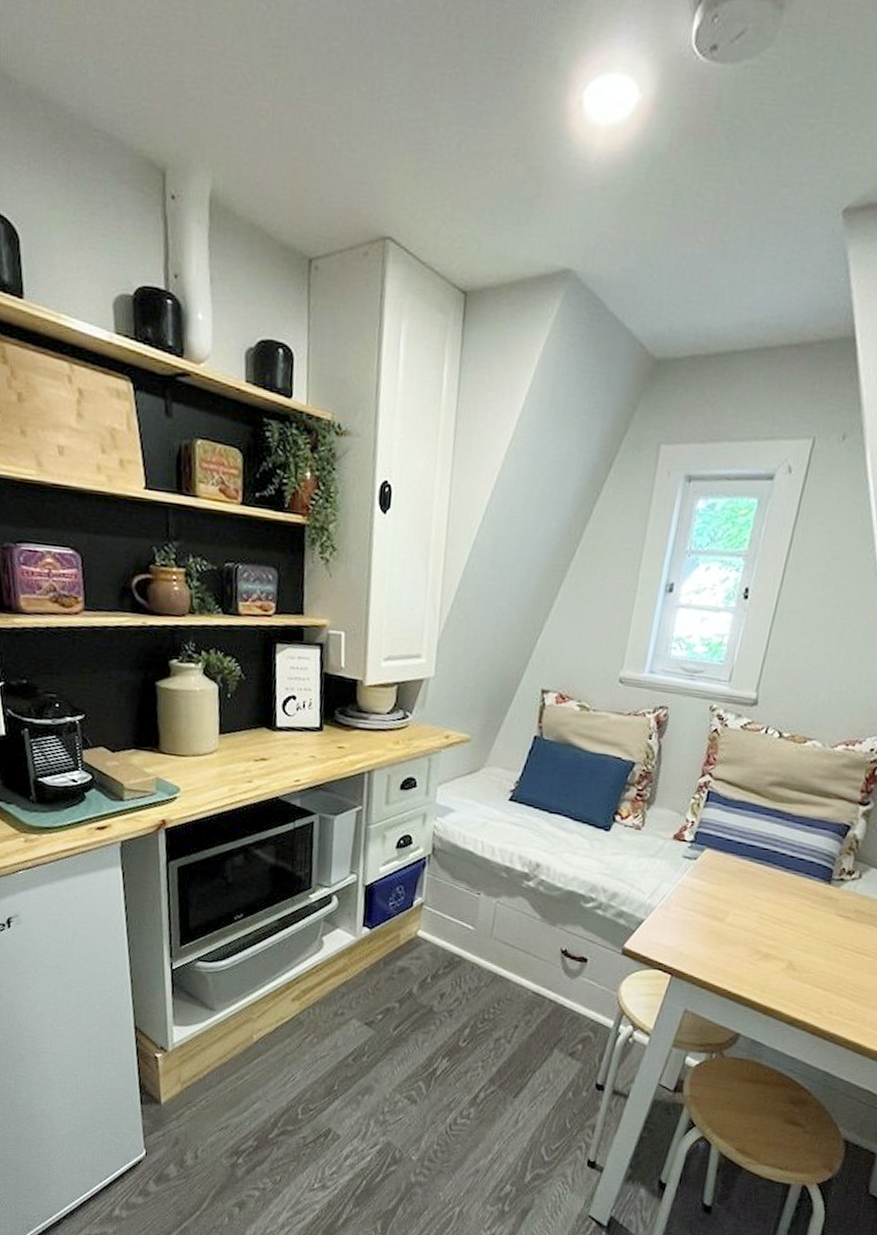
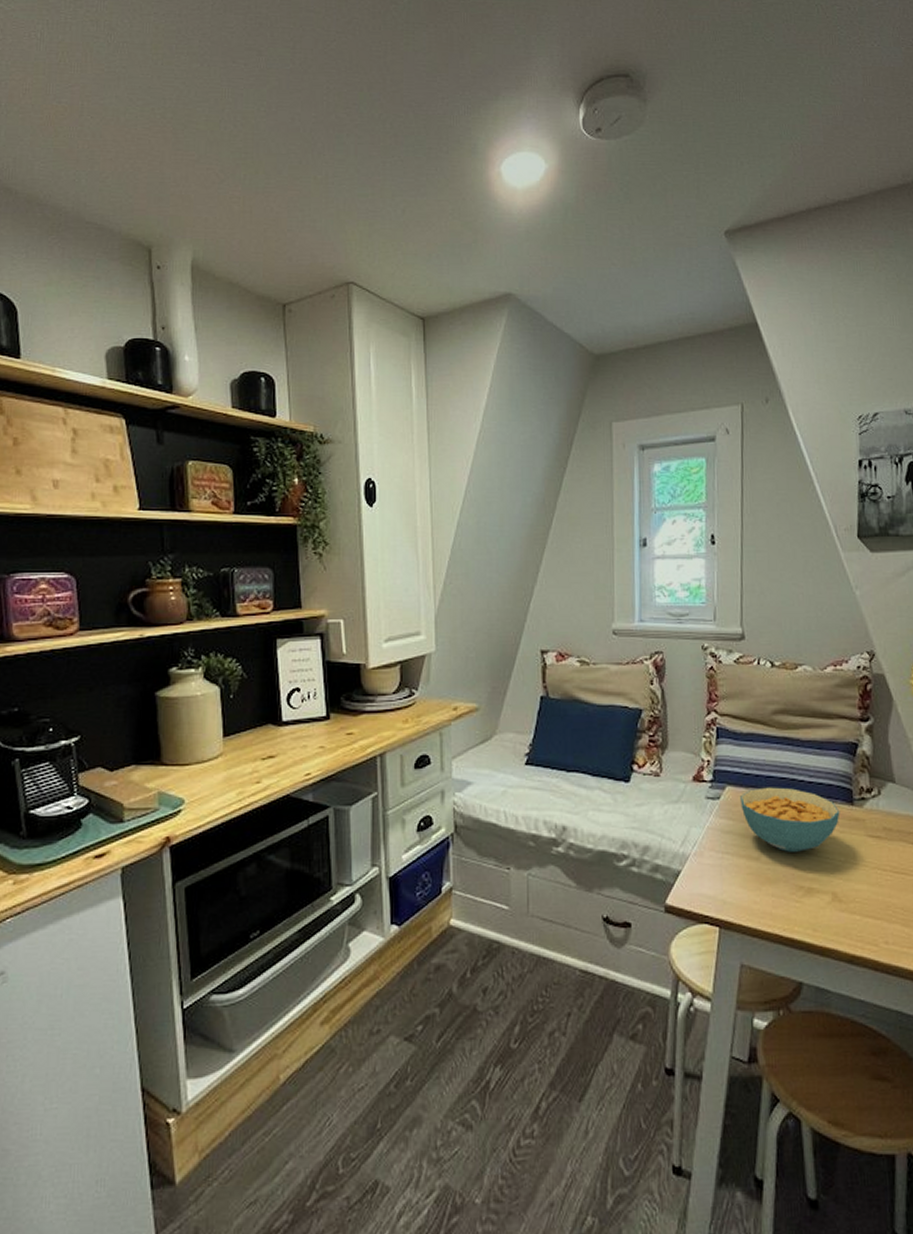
cereal bowl: none [716,854,816,920] -> present [740,787,840,852]

